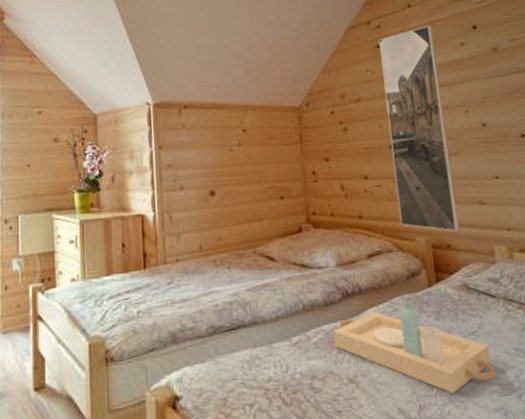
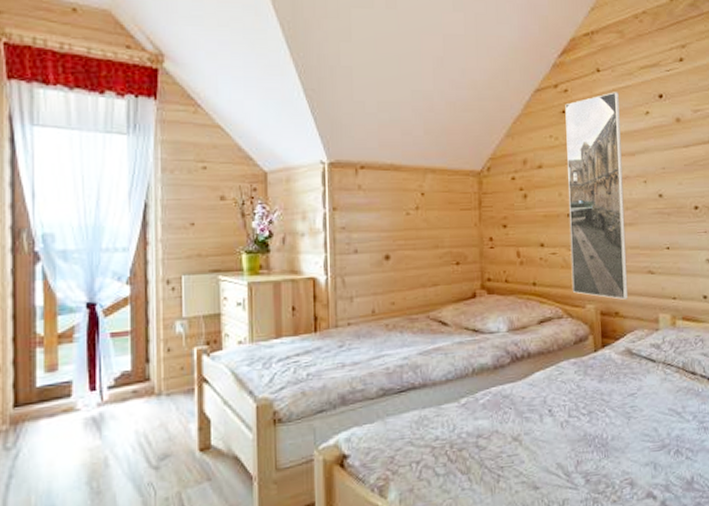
serving tray: present [333,302,496,394] -> none [500,366,649,450]

